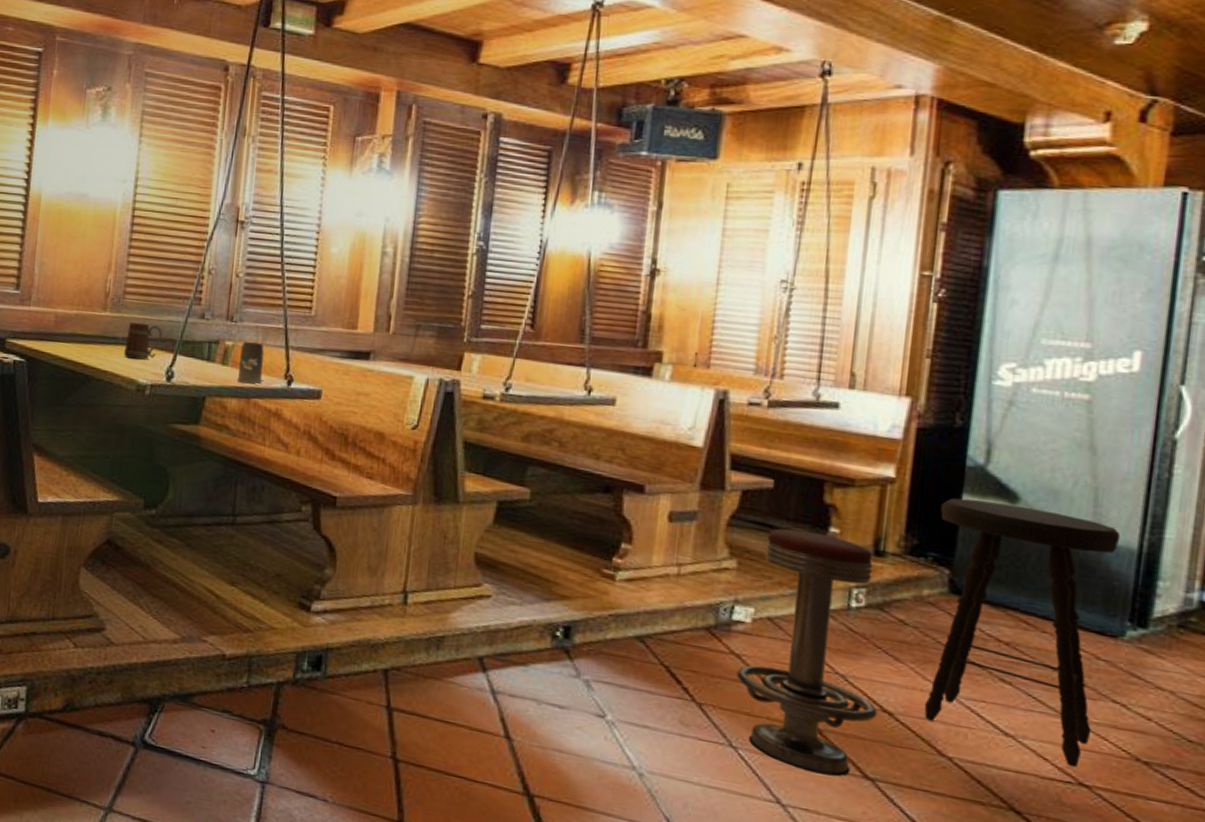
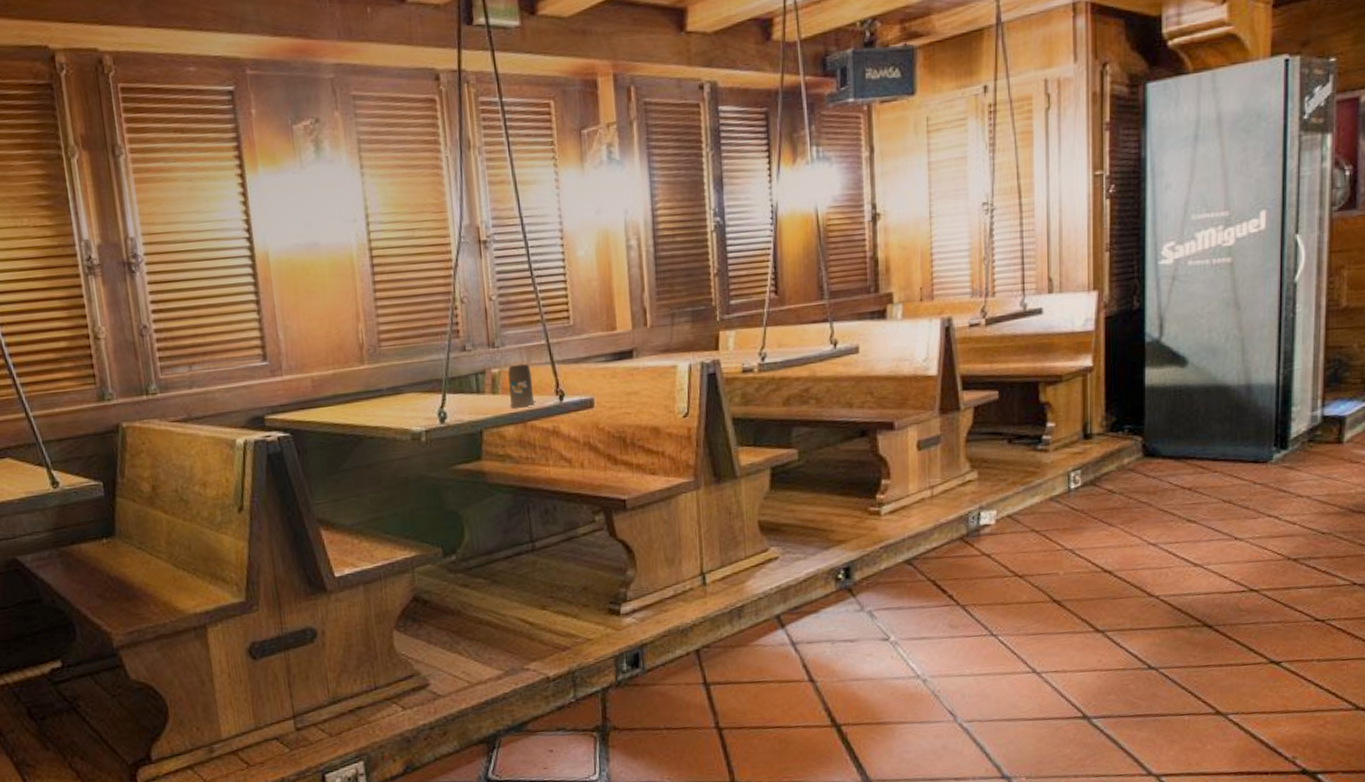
beer mug: present [124,322,163,360] -> none [390,368,427,408]
bar stool: present [736,528,878,776] -> none [989,430,1101,639]
music stool: present [924,498,1121,768] -> none [1130,367,1263,578]

